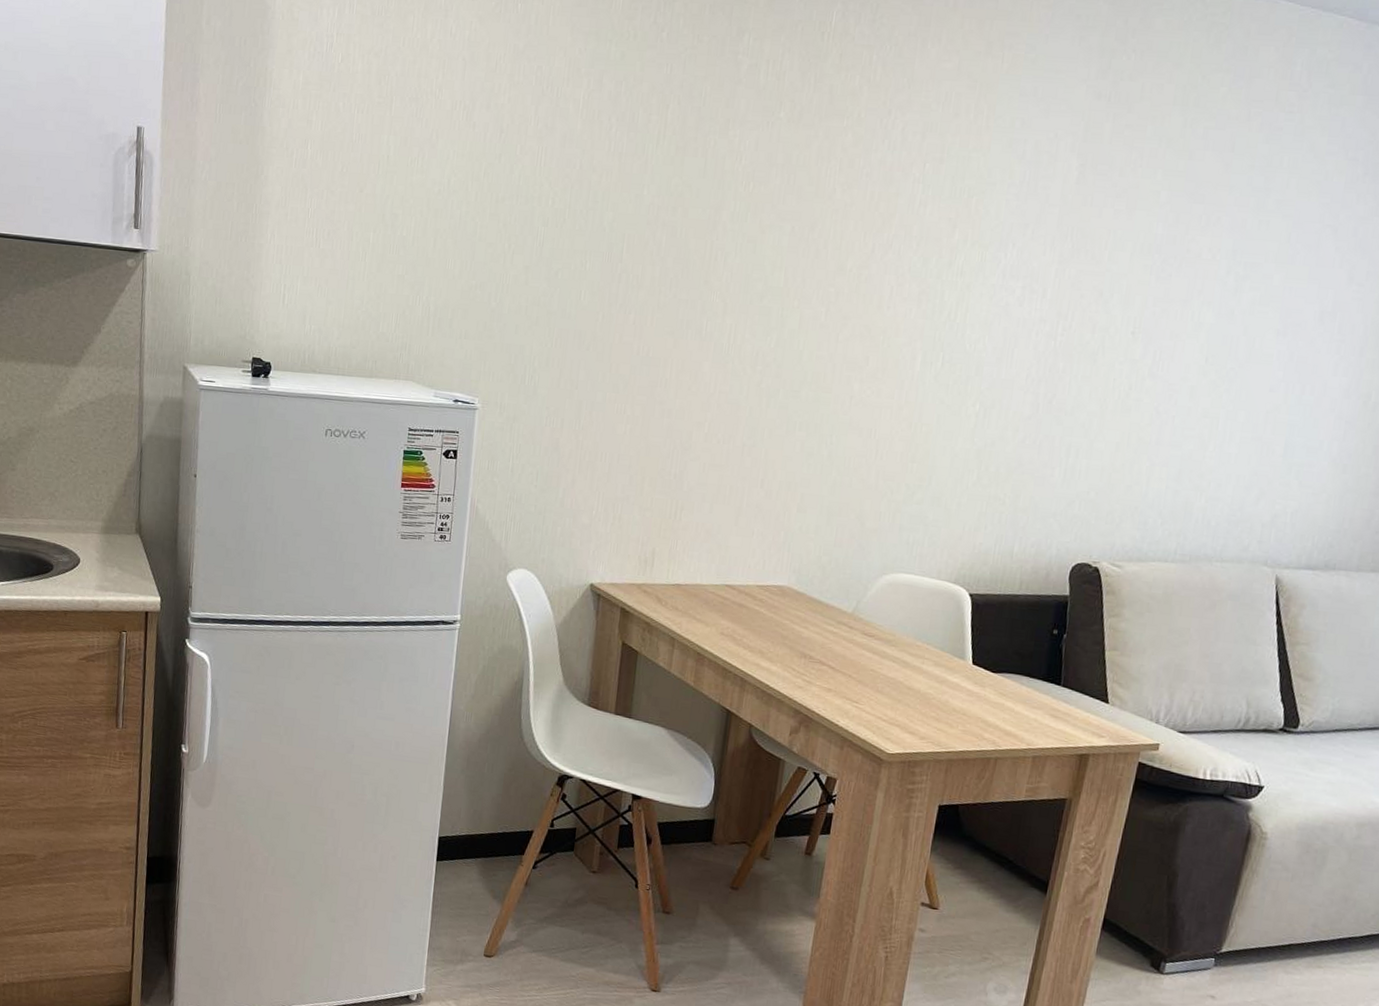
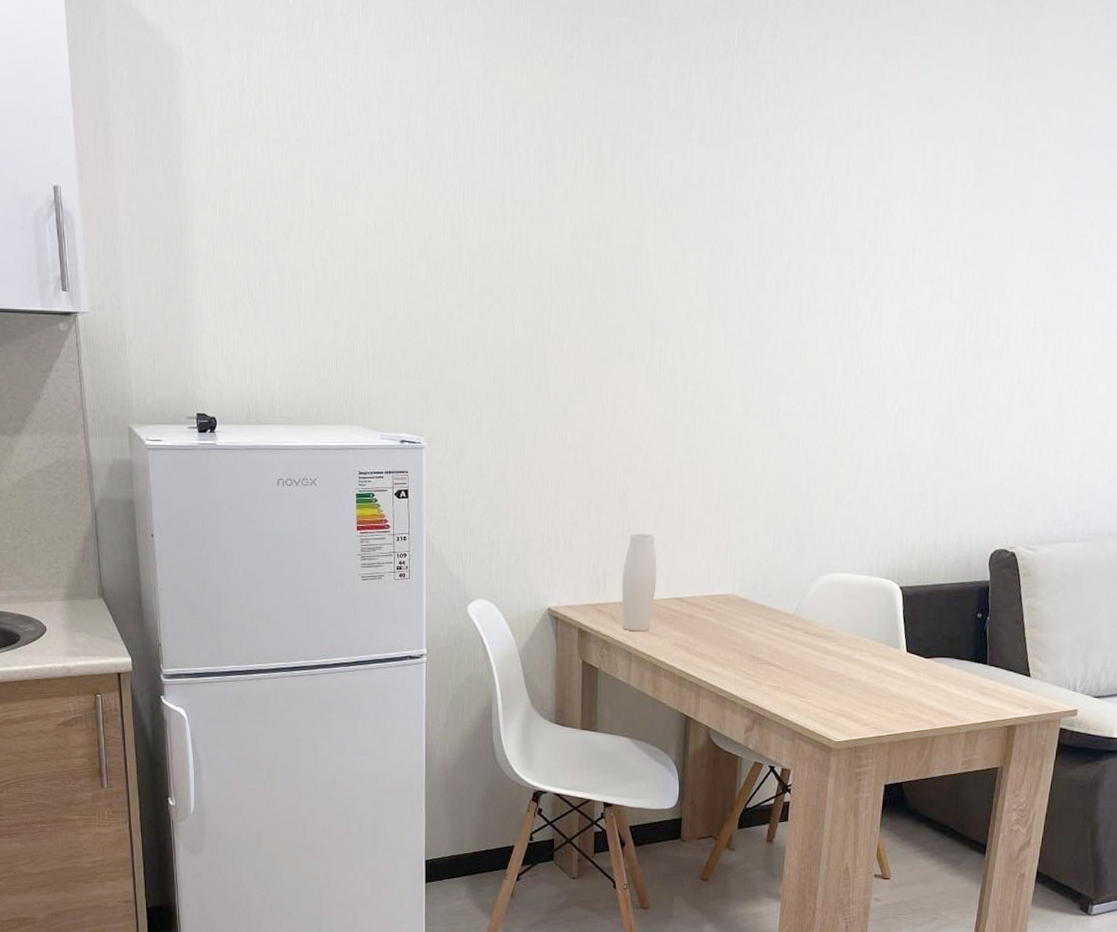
vase: none [667,513,710,618] -> present [621,533,657,632]

